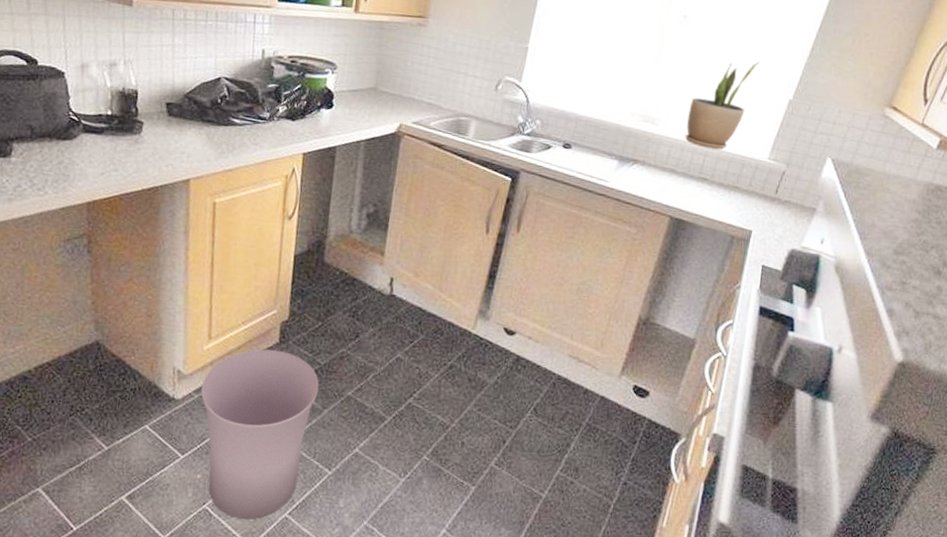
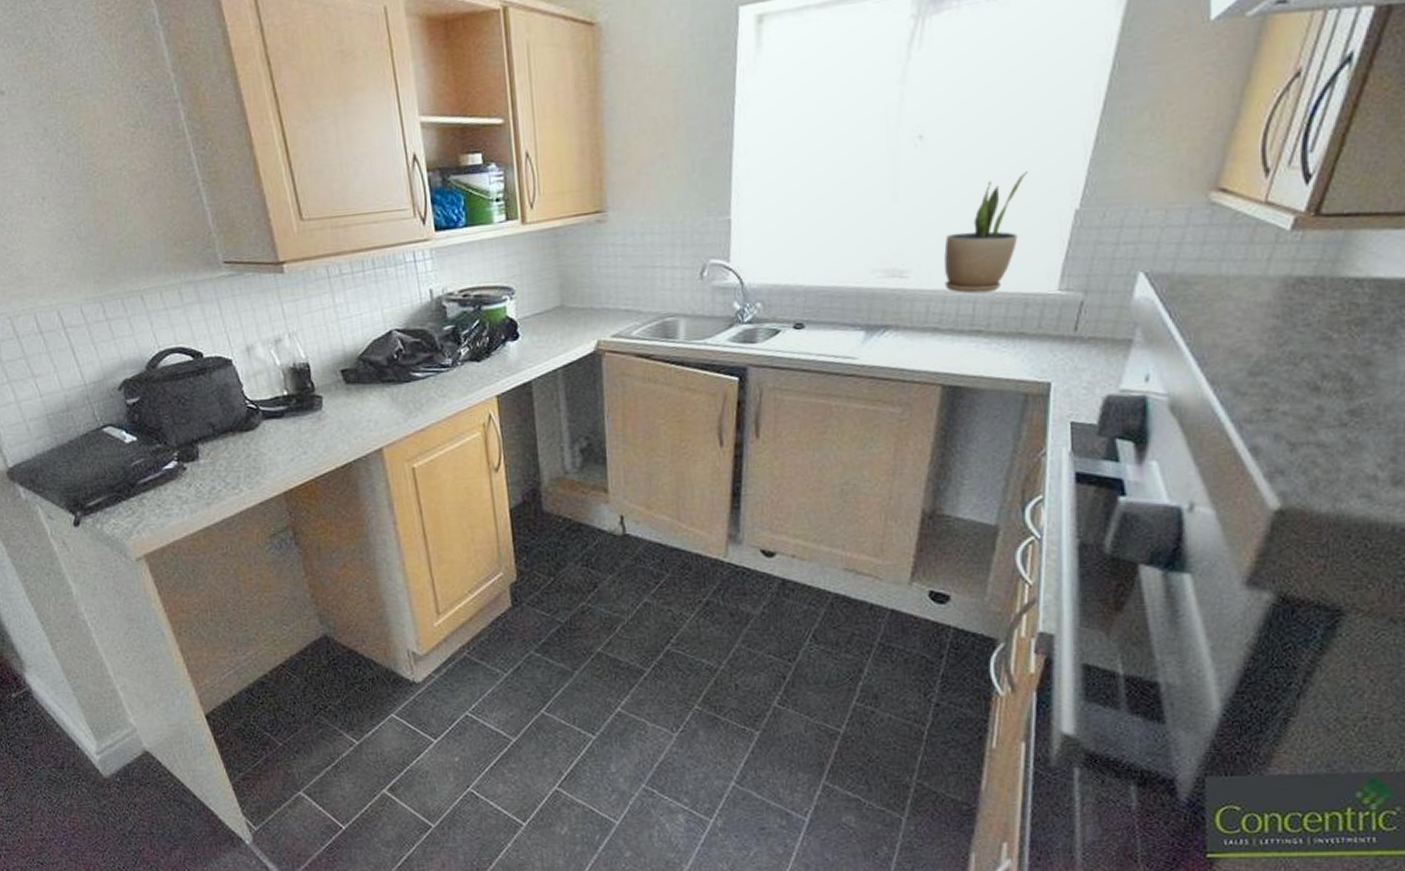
waste bin: present [201,349,319,520] -> none [439,615,565,797]

